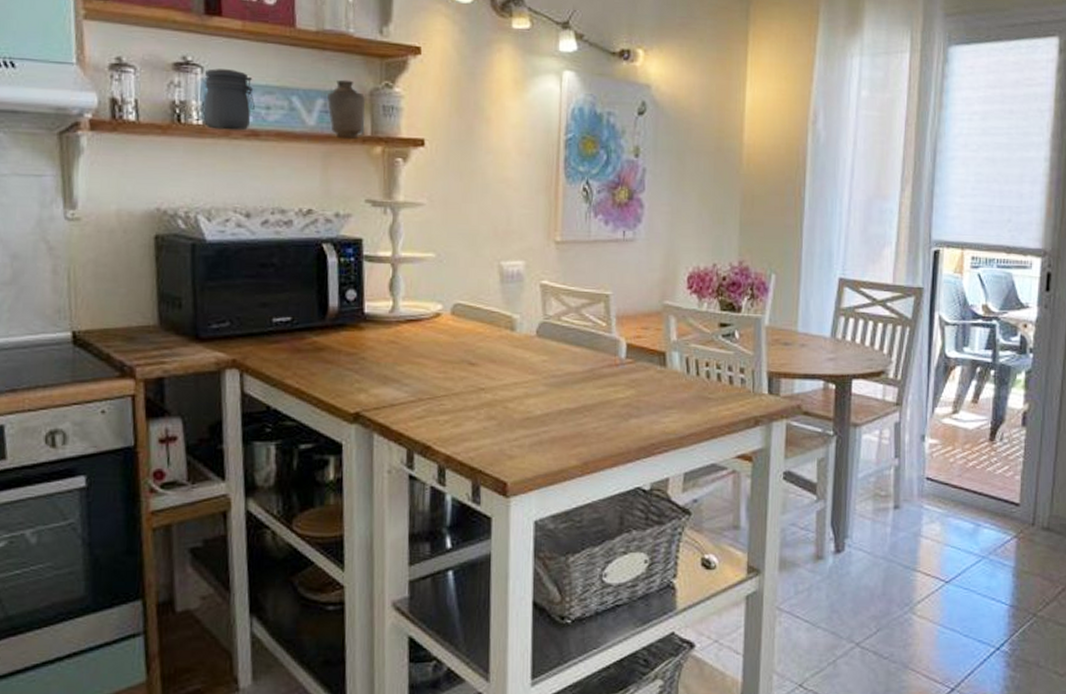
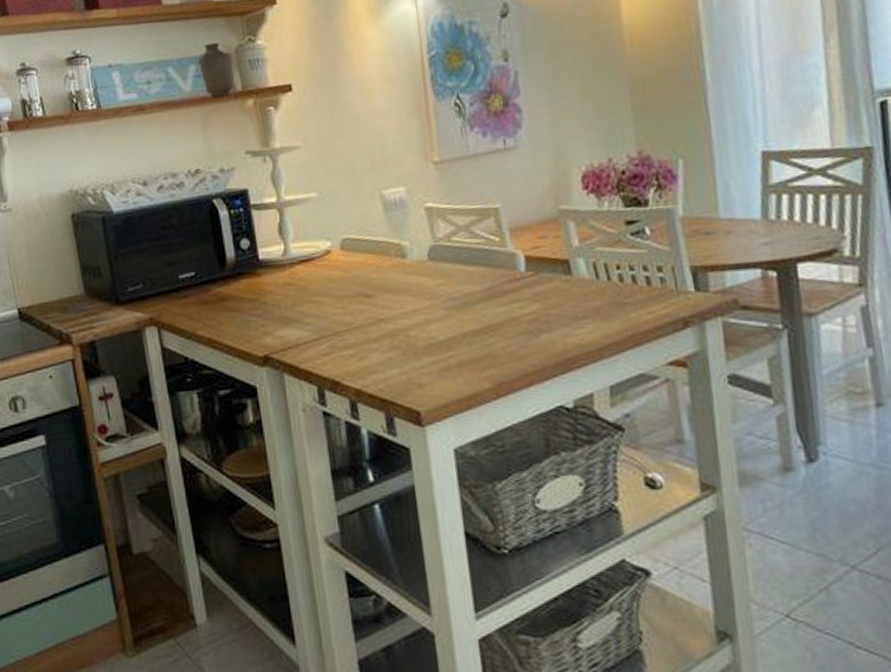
jar: present [203,68,255,131] -> none [93,54,137,111]

